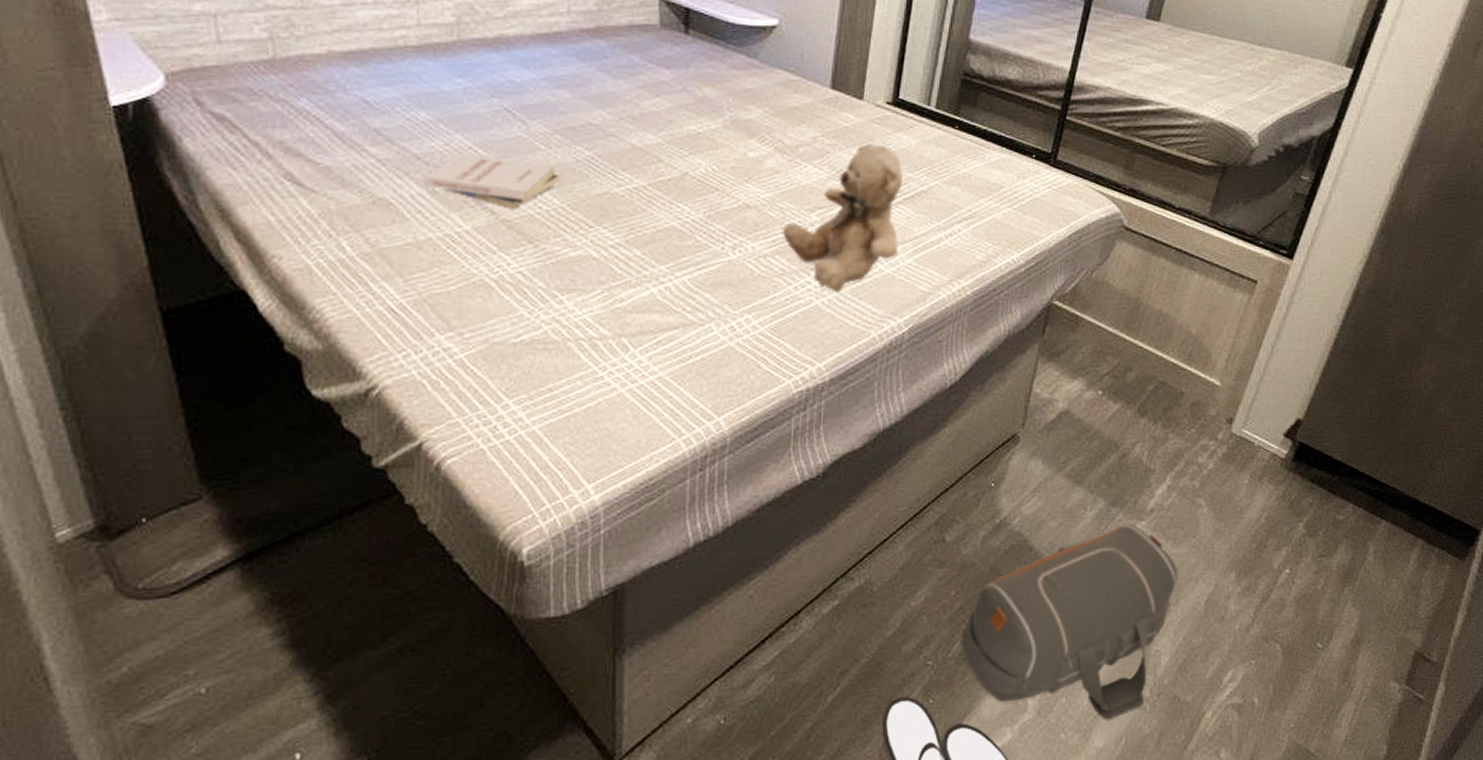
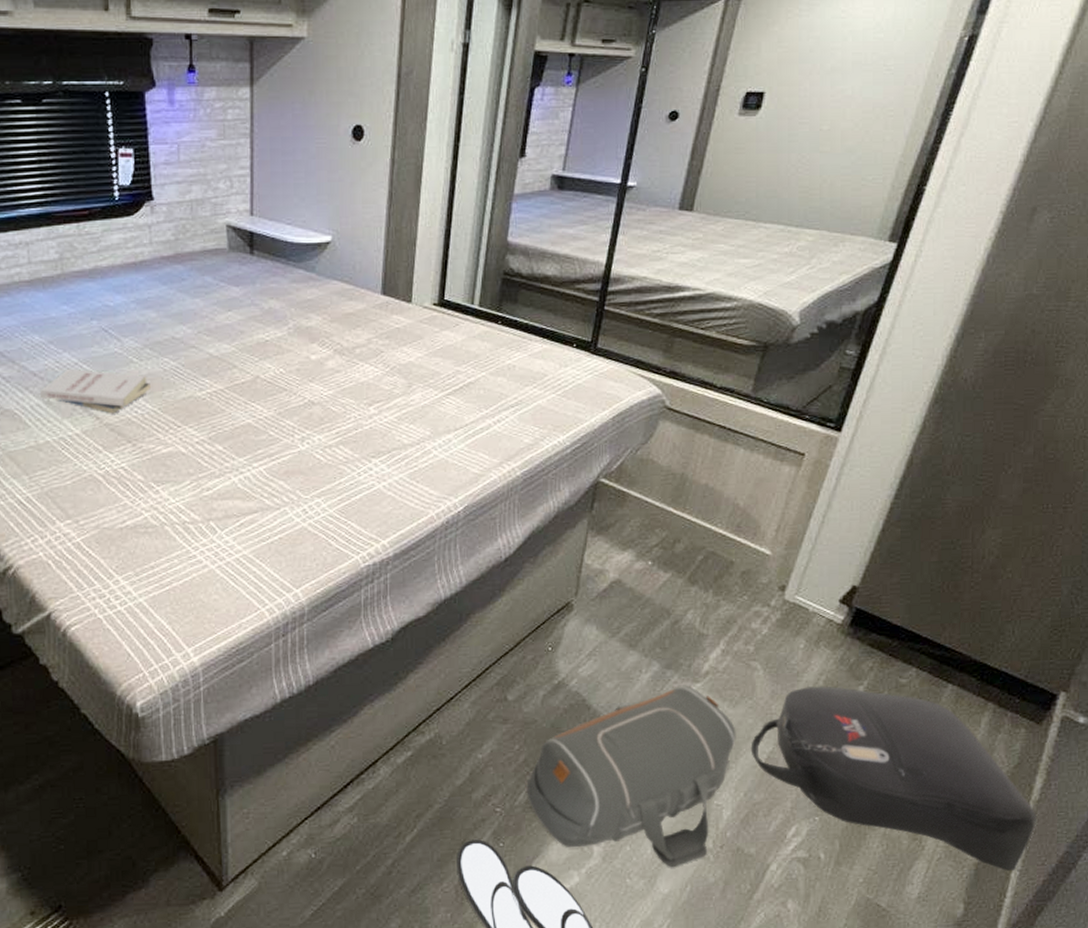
teddy bear: present [782,142,904,292] -> none [344,341,453,477]
backpack: none [1191,523,1458,710] -> present [751,686,1038,871]

